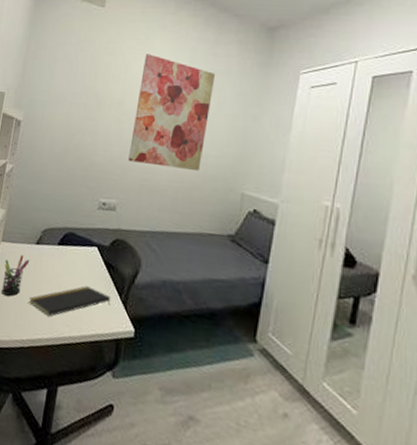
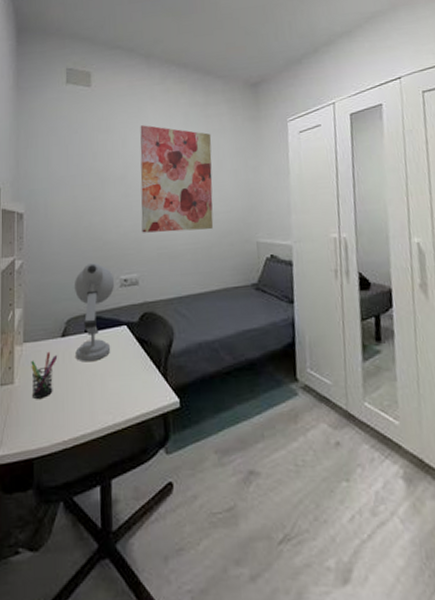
notepad: present [29,286,111,317] -> none [64,367,151,410]
desk lamp: none [45,180,94,274] -> present [74,262,115,362]

